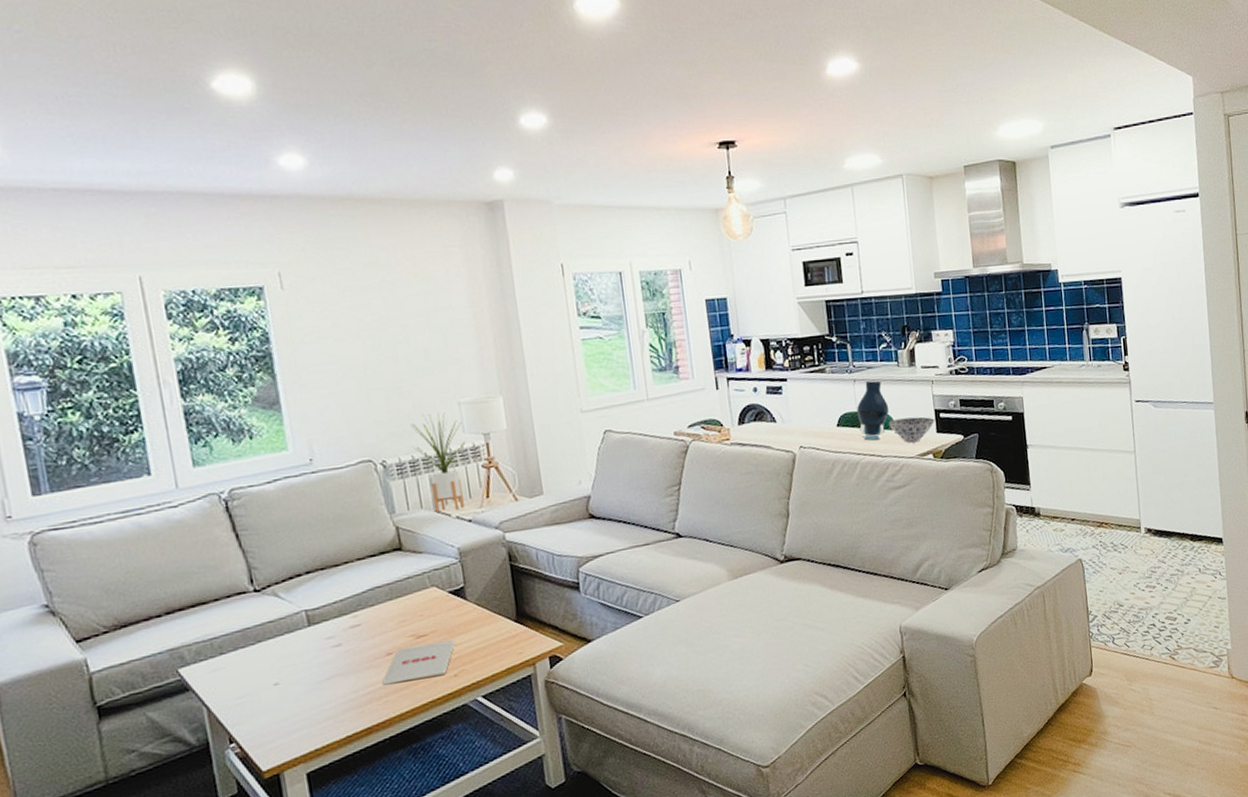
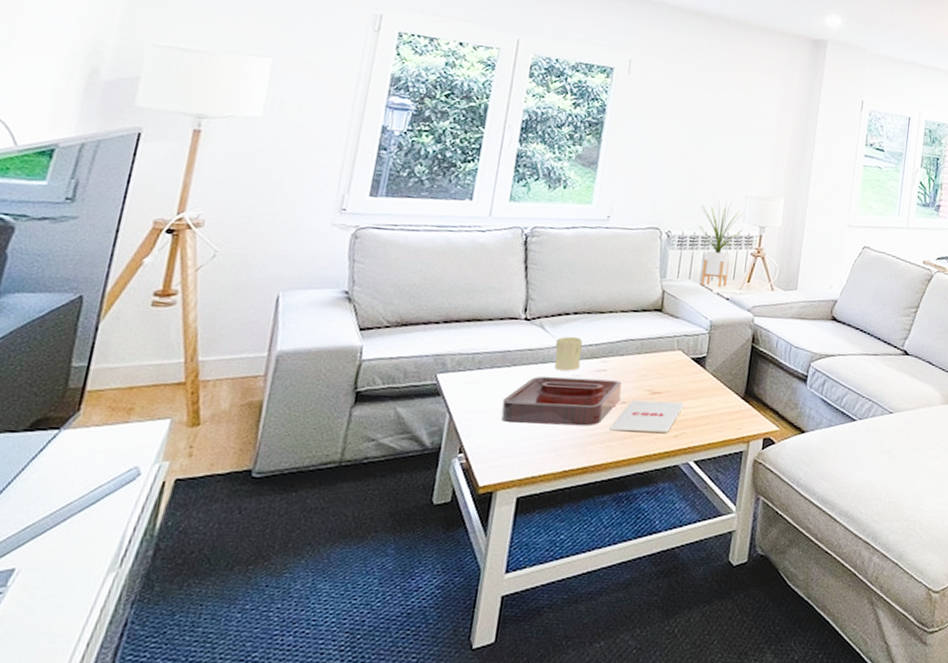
decorative tray: none [258,632,385,702] -> present [501,375,622,426]
candle: none [295,597,331,637] -> present [554,337,583,372]

